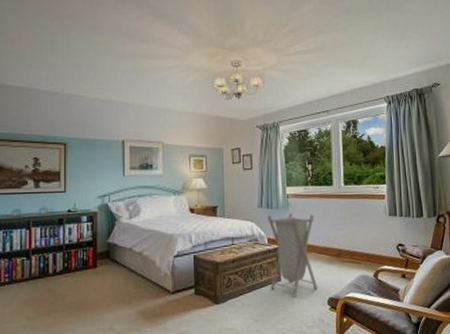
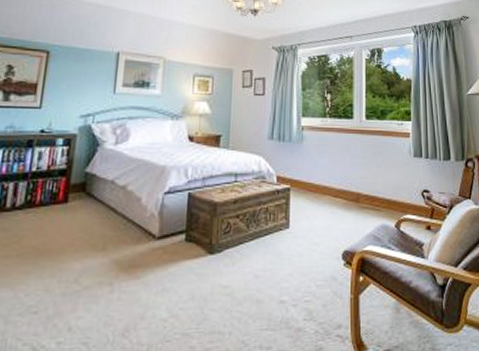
laundry hamper: present [268,214,317,297] -> none [276,148,331,249]

